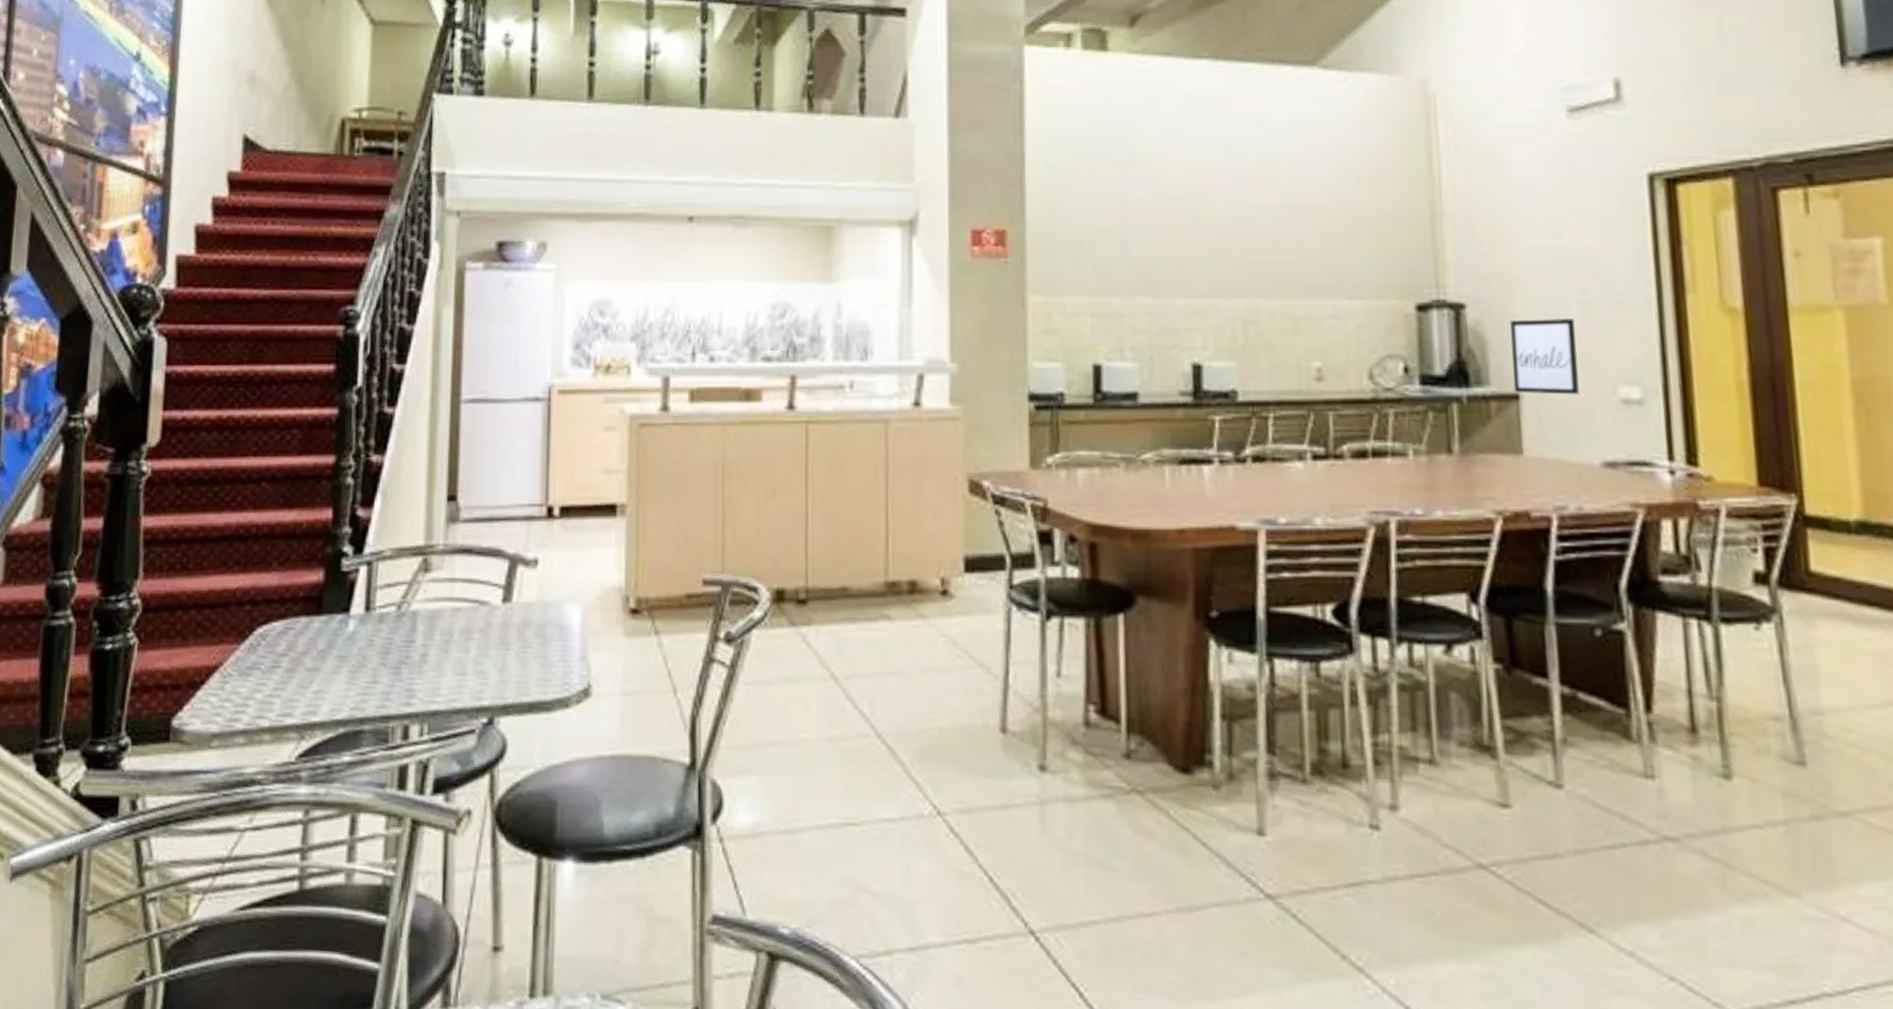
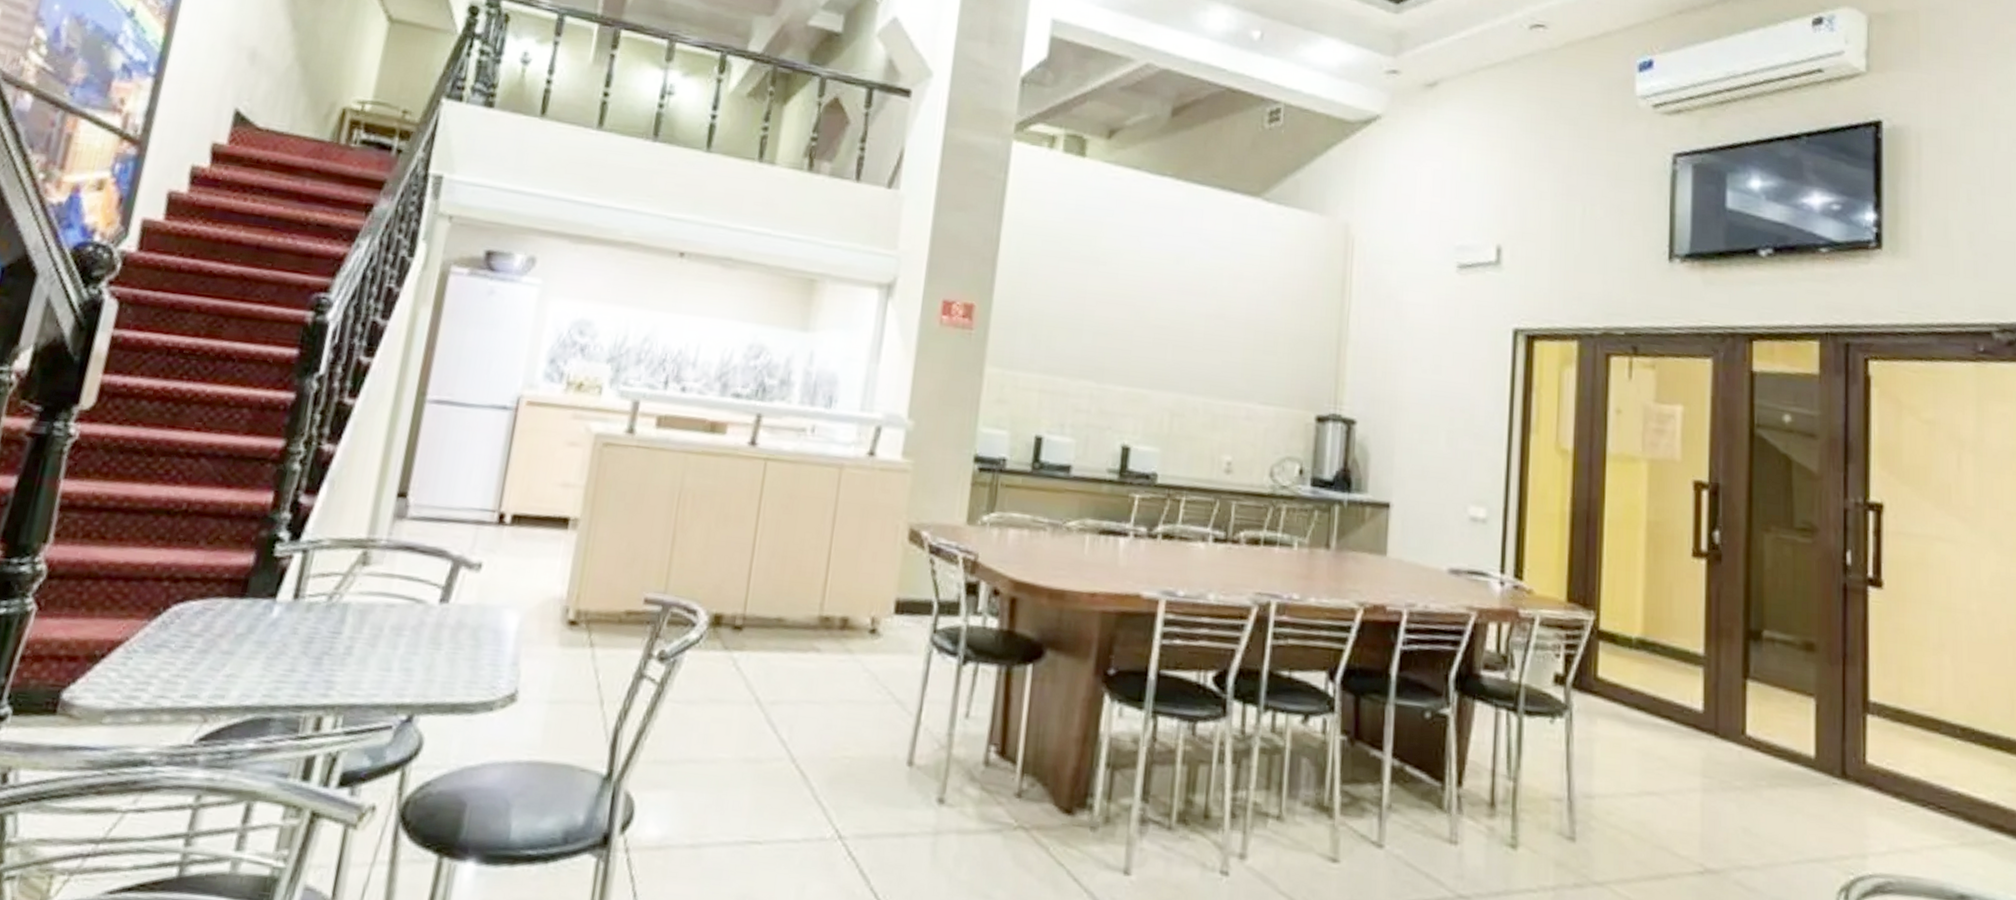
wall art: present [1510,319,1579,395] -> none [1386,439,1442,509]

